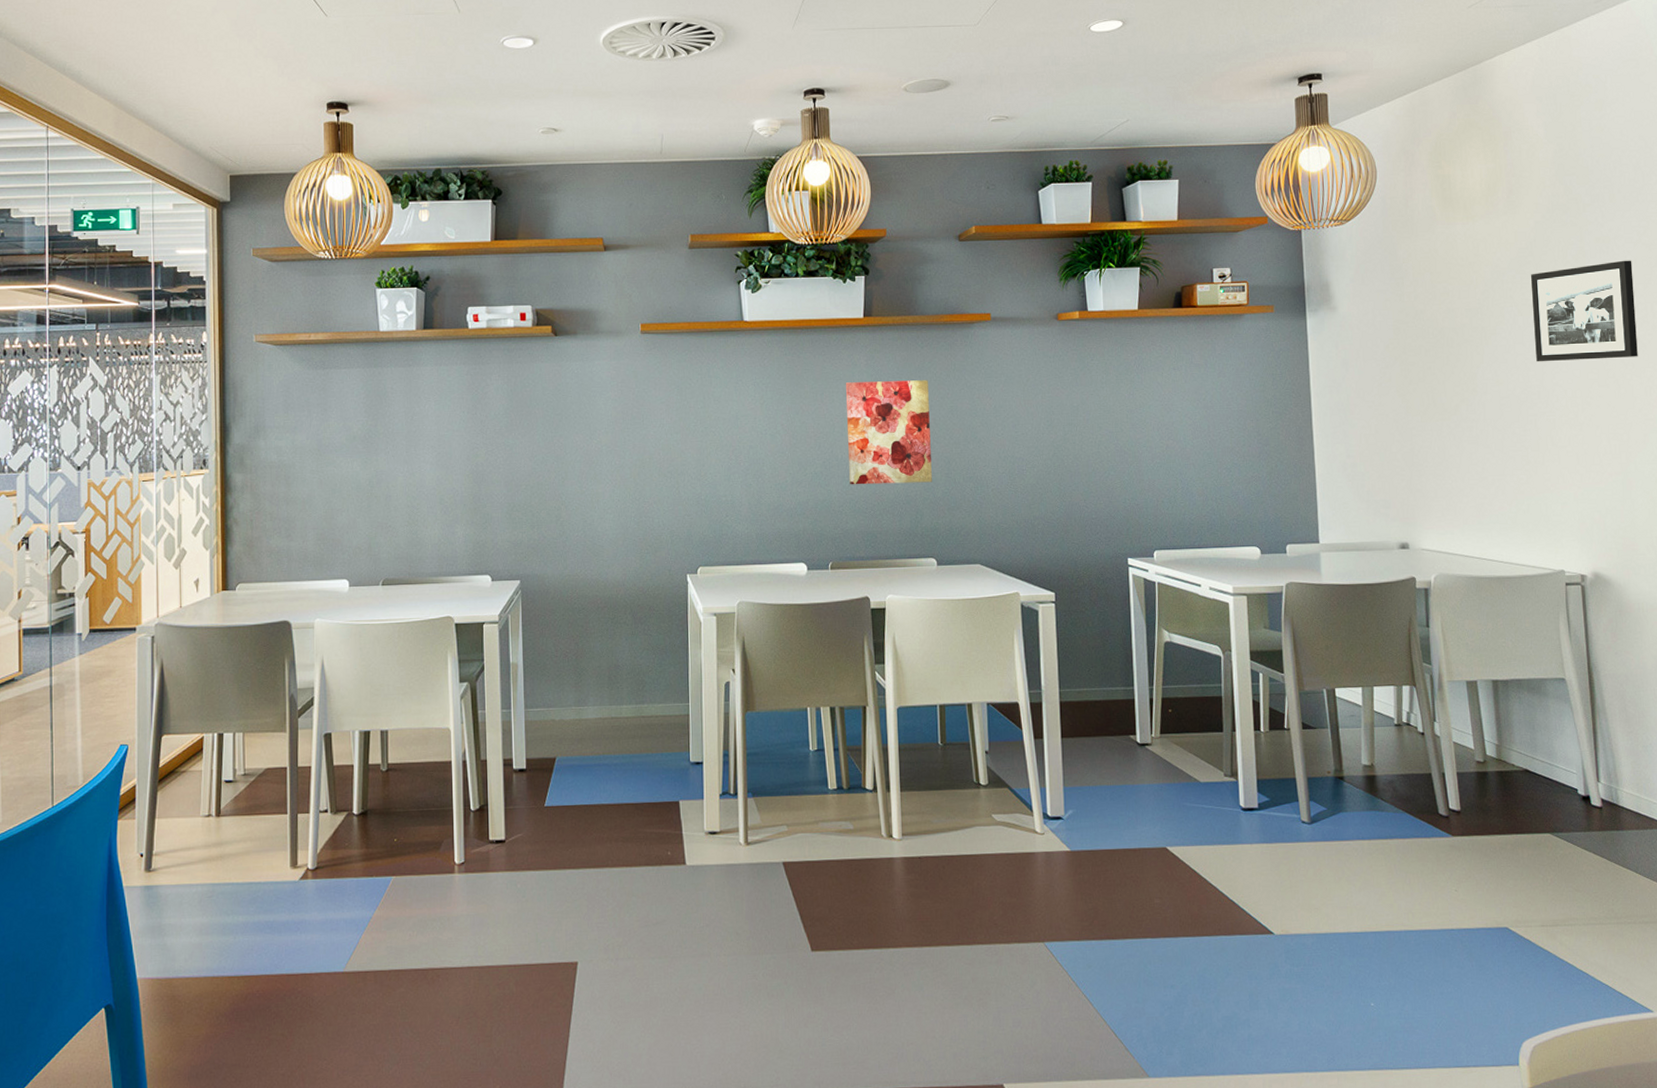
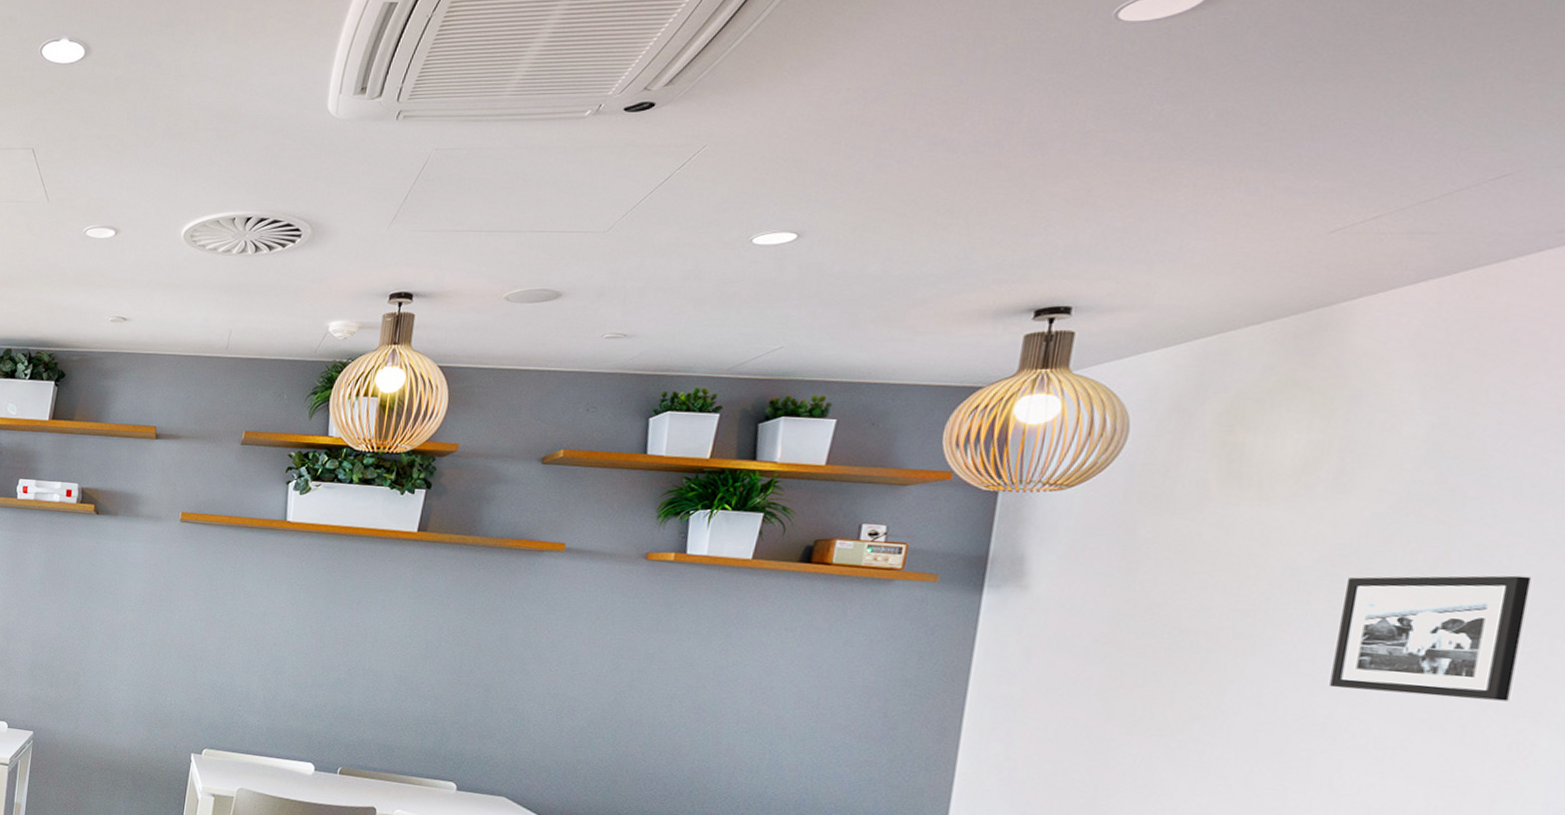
wall art: present [845,380,932,485] -> none [373,595,479,707]

